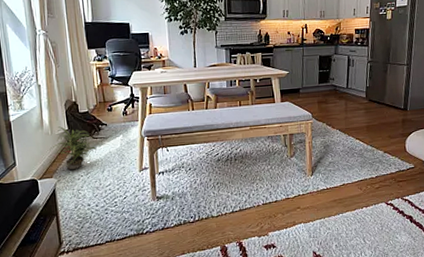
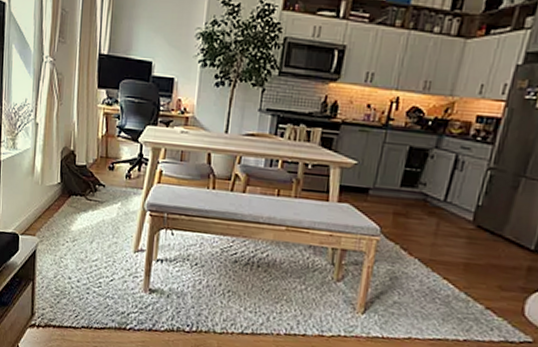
potted plant: present [49,126,97,170] -> none [37,177,89,232]

